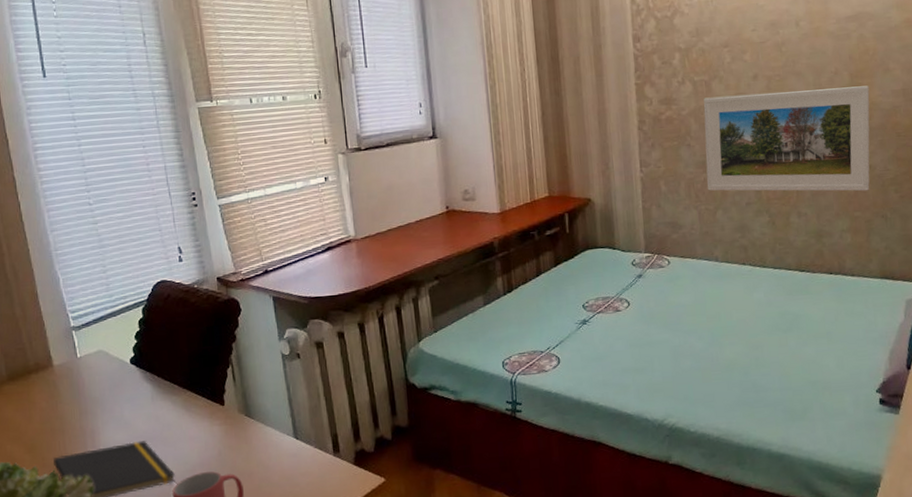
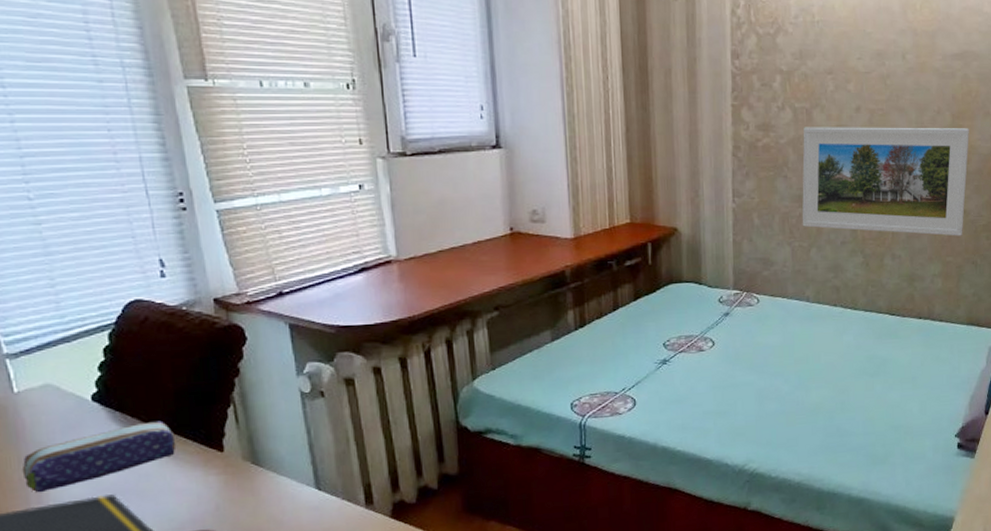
pencil case: none [82,379,190,439] -> present [21,420,177,493]

